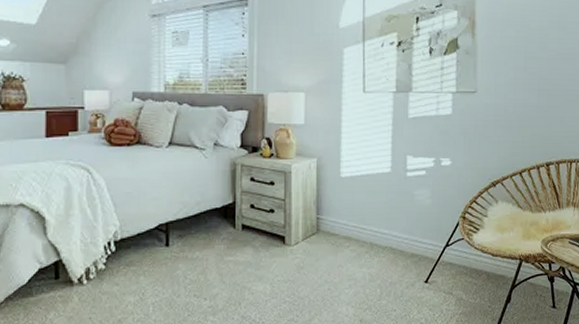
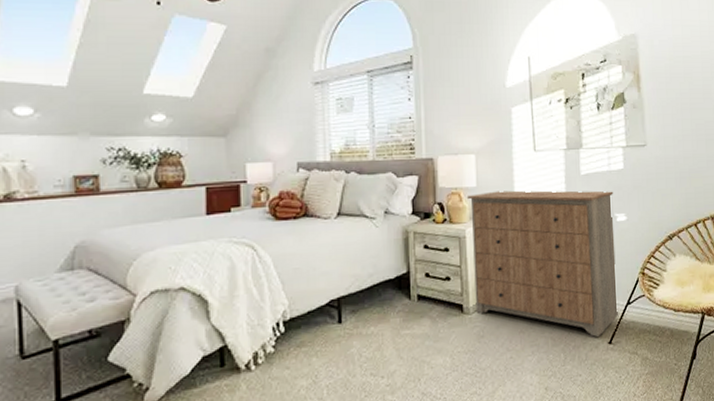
dresser: none [295,129,440,275] -> present [467,190,618,337]

